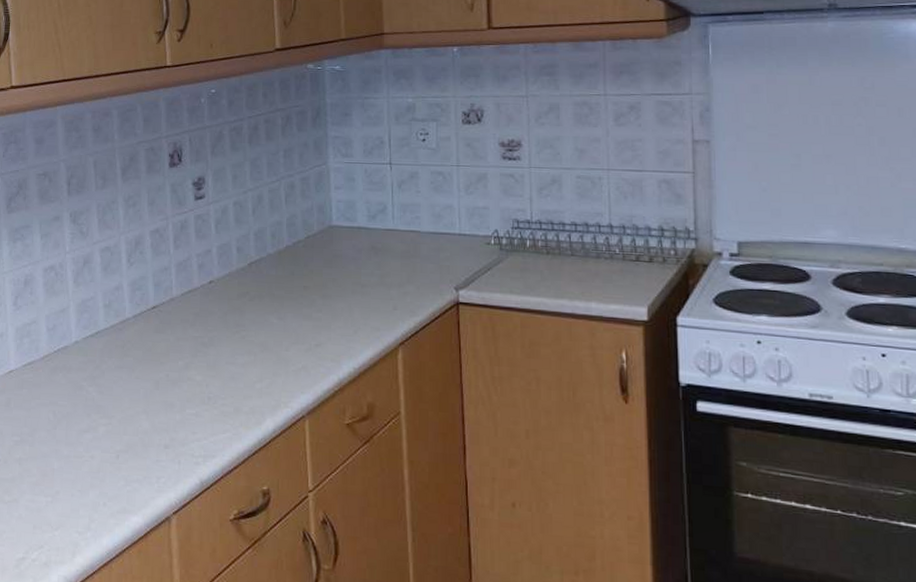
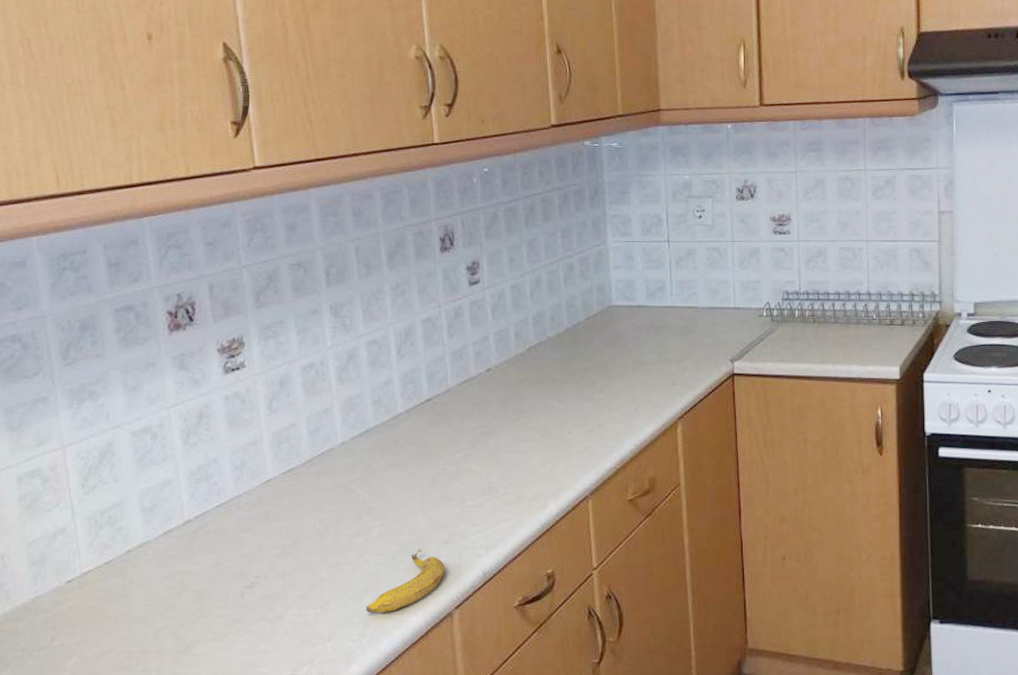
banana: none [91,450,165,510] -> present [366,549,445,613]

